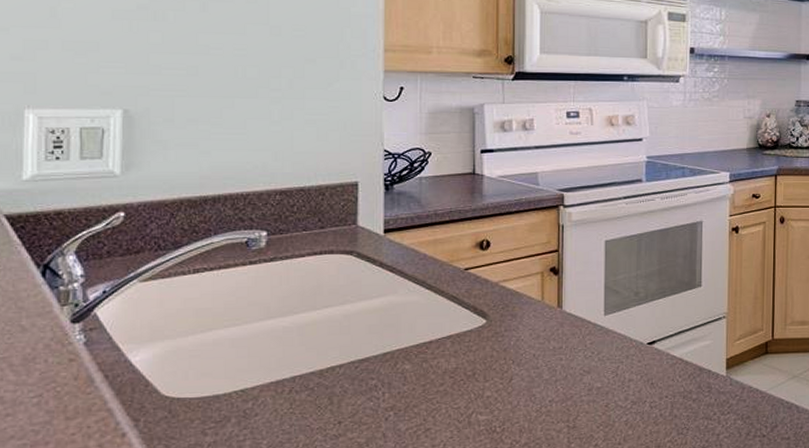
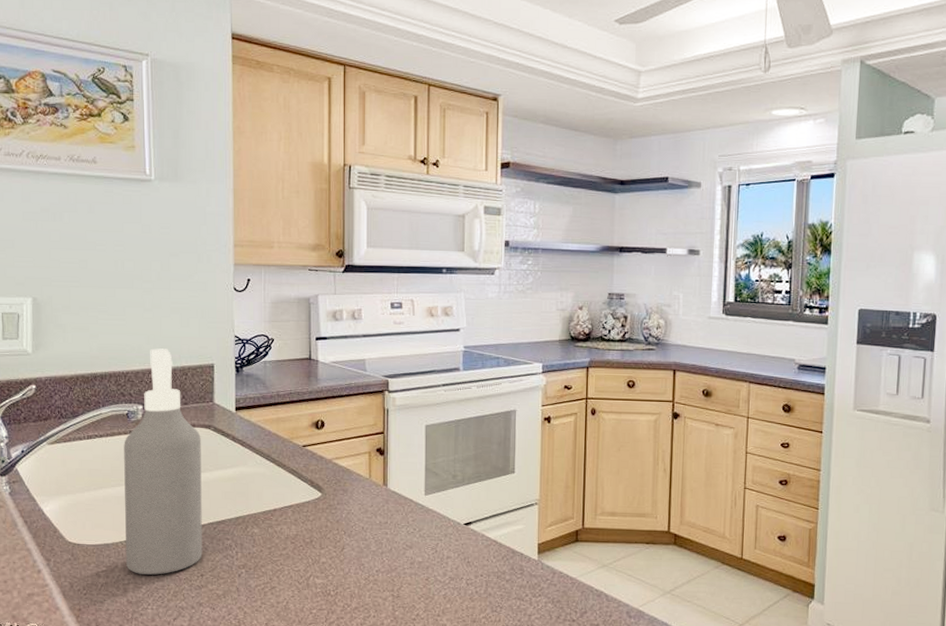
spray bottle: none [241,166,341,428] -> present [124,348,203,575]

